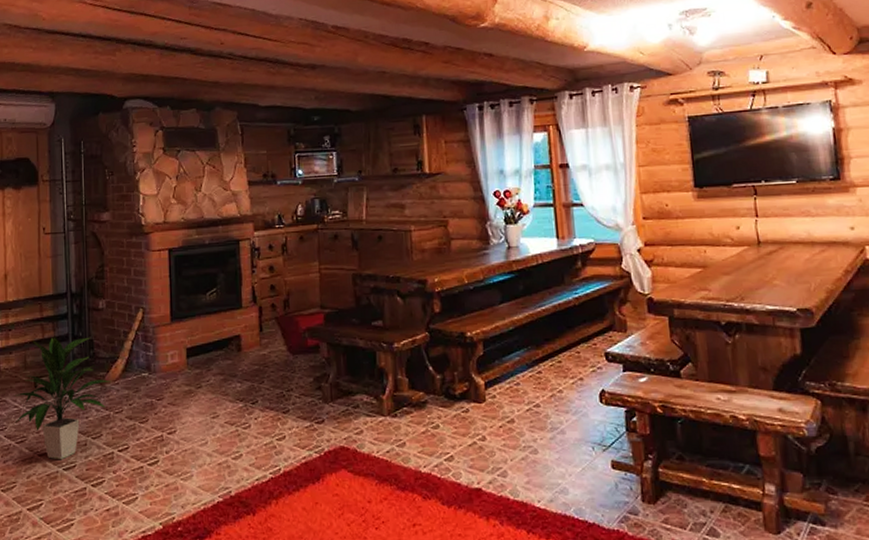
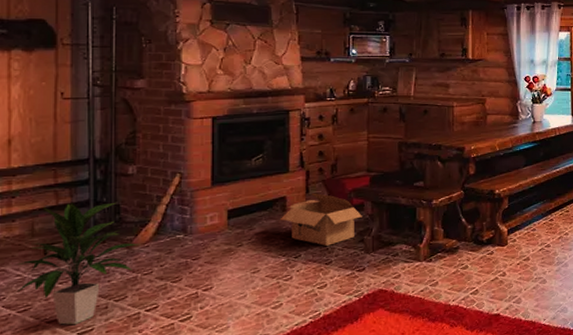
cardboard box: none [235,331,318,392] -> present [280,193,362,246]

